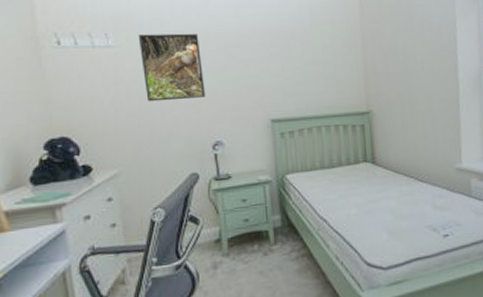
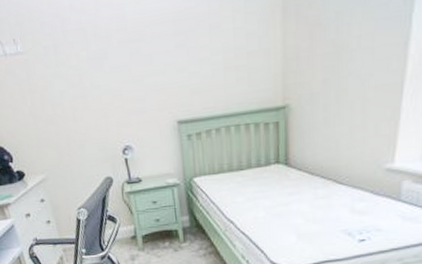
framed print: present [138,33,205,102] -> none [42,29,112,109]

